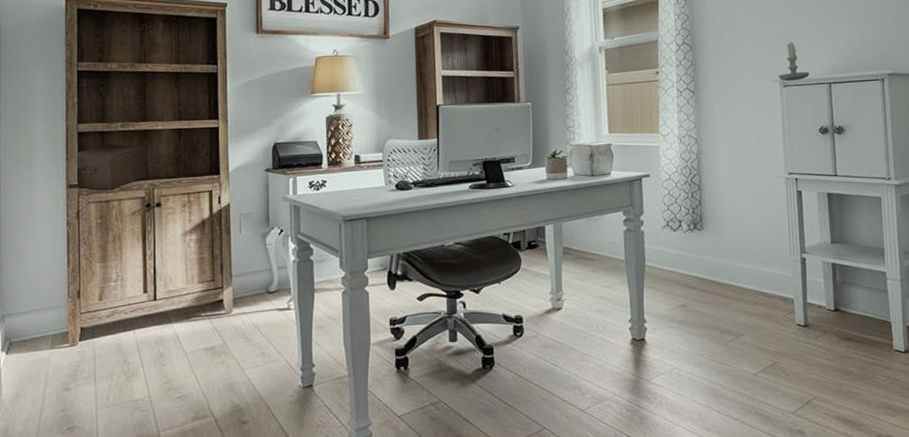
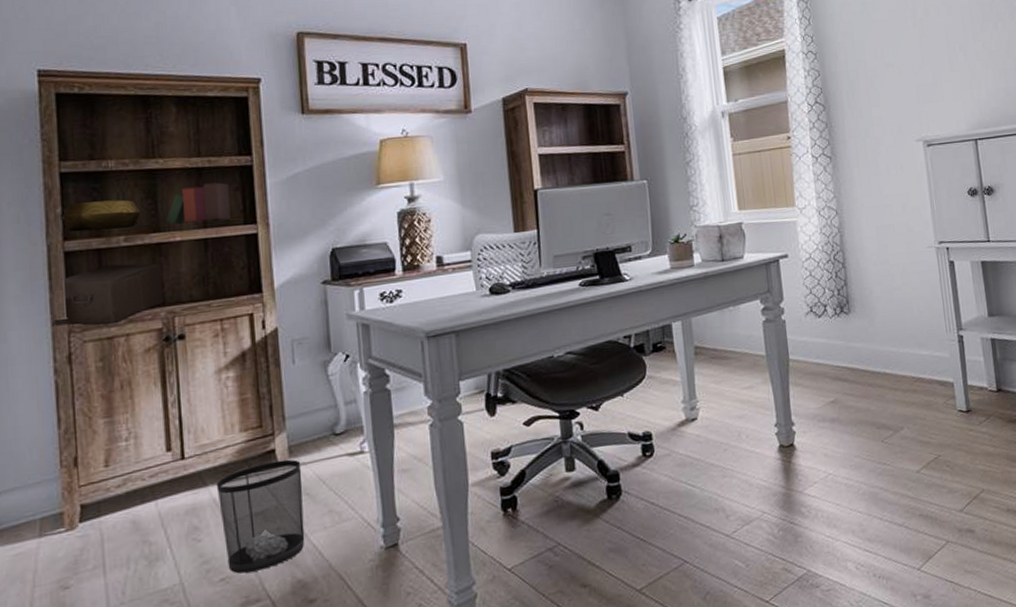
decorative bowl: none [77,94,133,117] -> present [61,199,140,232]
books: none [152,85,200,116] -> present [166,182,232,225]
waste bin: none [178,308,242,394] -> present [216,459,305,574]
candle: present [778,41,810,82] -> none [921,95,954,140]

